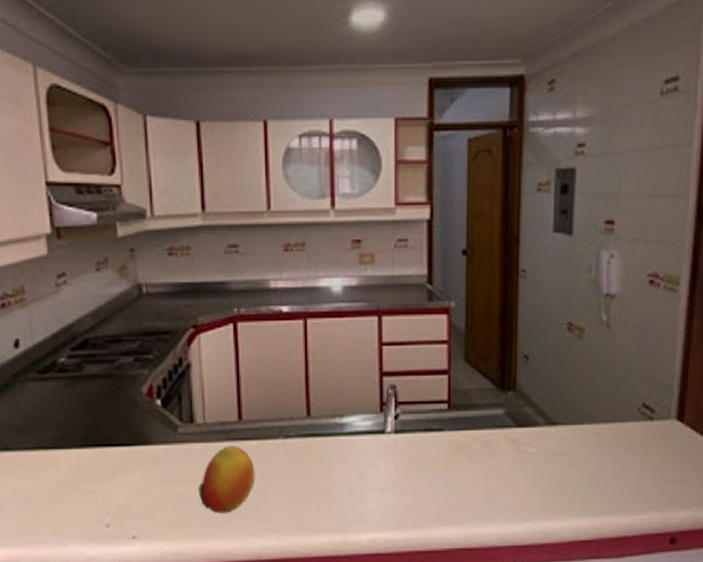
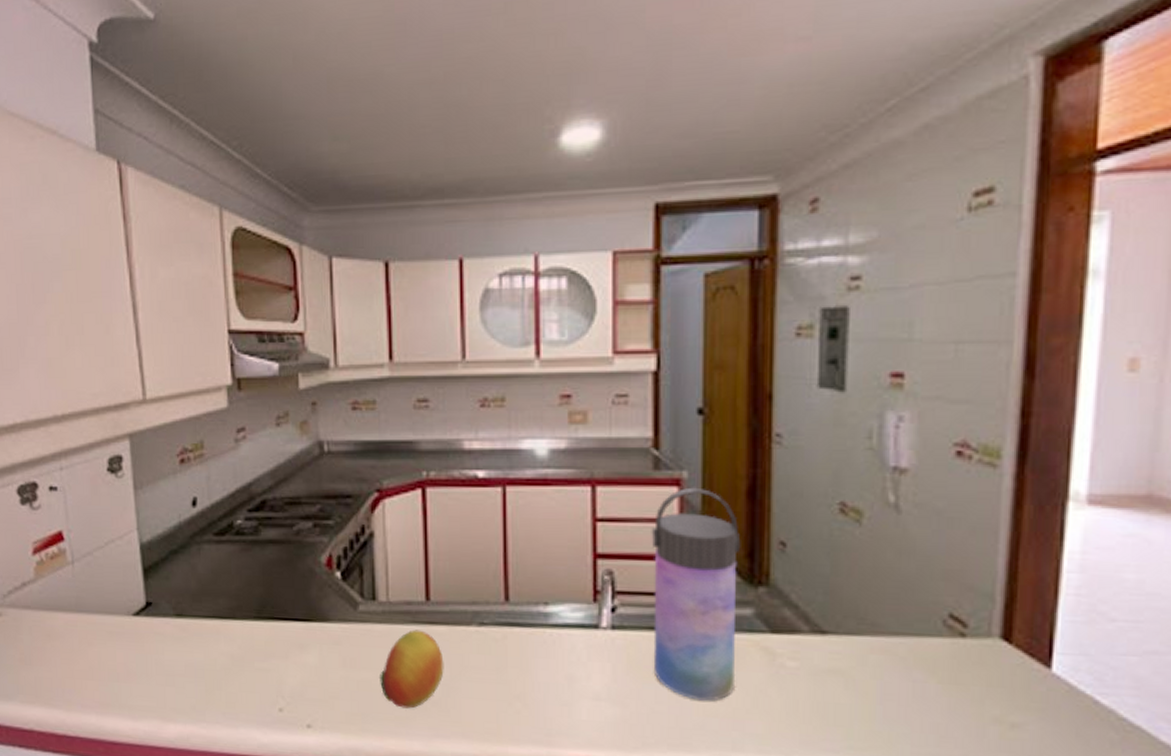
water bottle: none [426,314,495,485] -> present [651,487,741,701]

